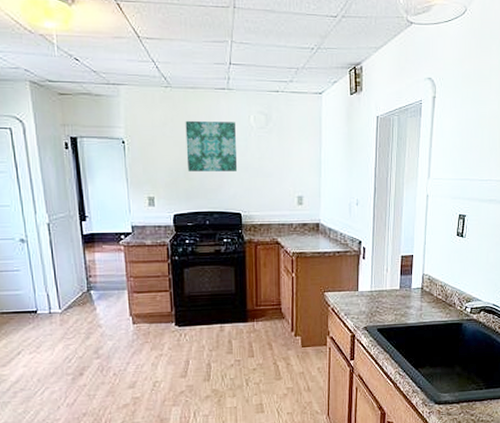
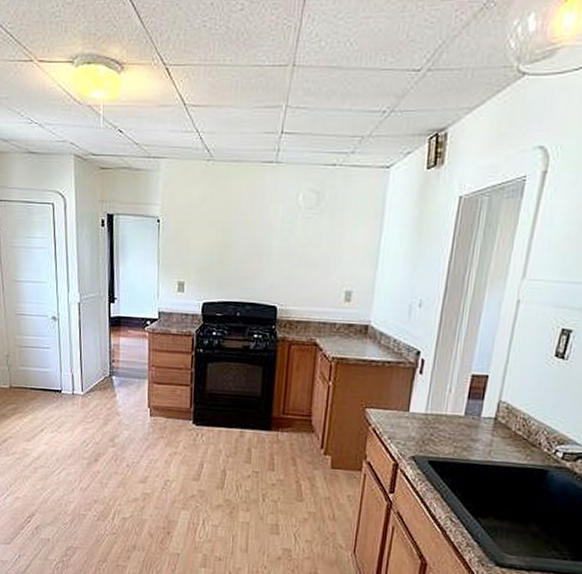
wall art: present [185,120,237,172] -> none [222,198,281,258]

